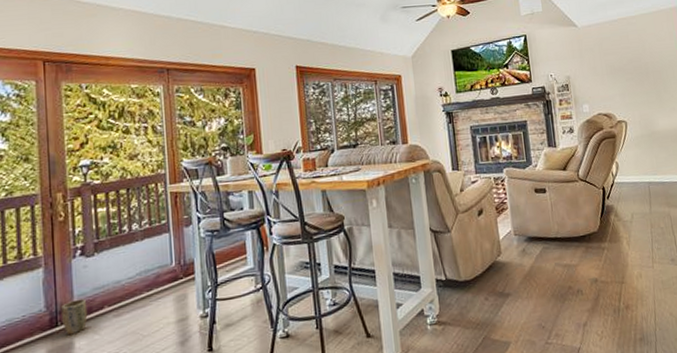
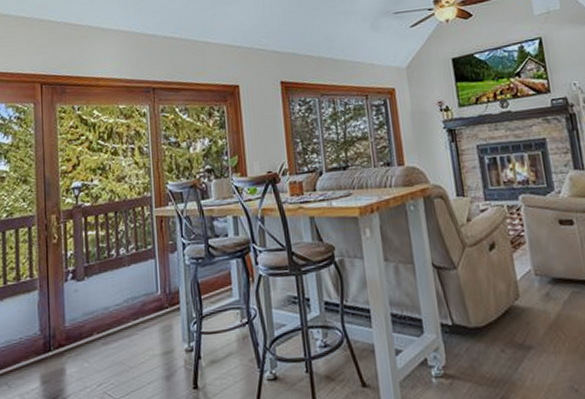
plant pot: present [62,298,88,335] -> none [54,324,78,361]

